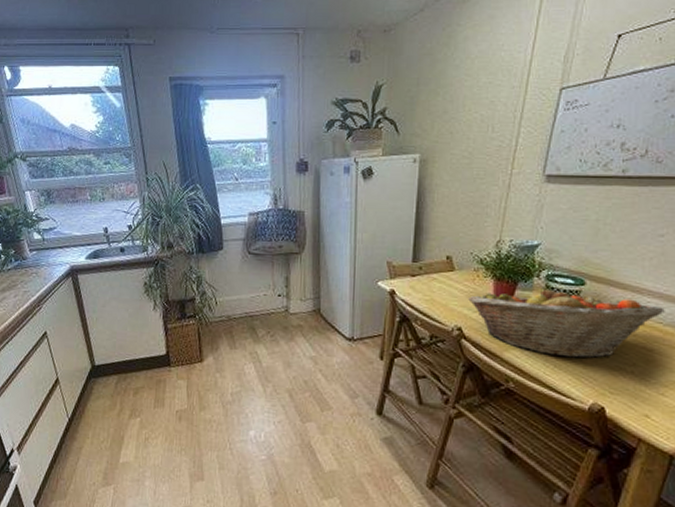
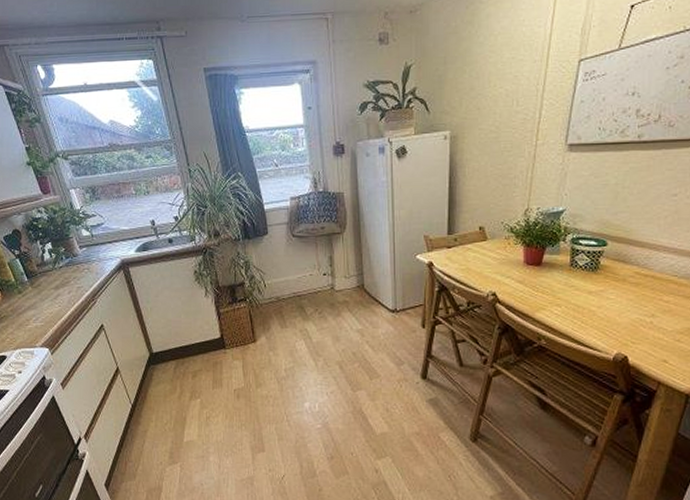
fruit basket: present [468,287,665,359] -> none [501,250,679,313]

